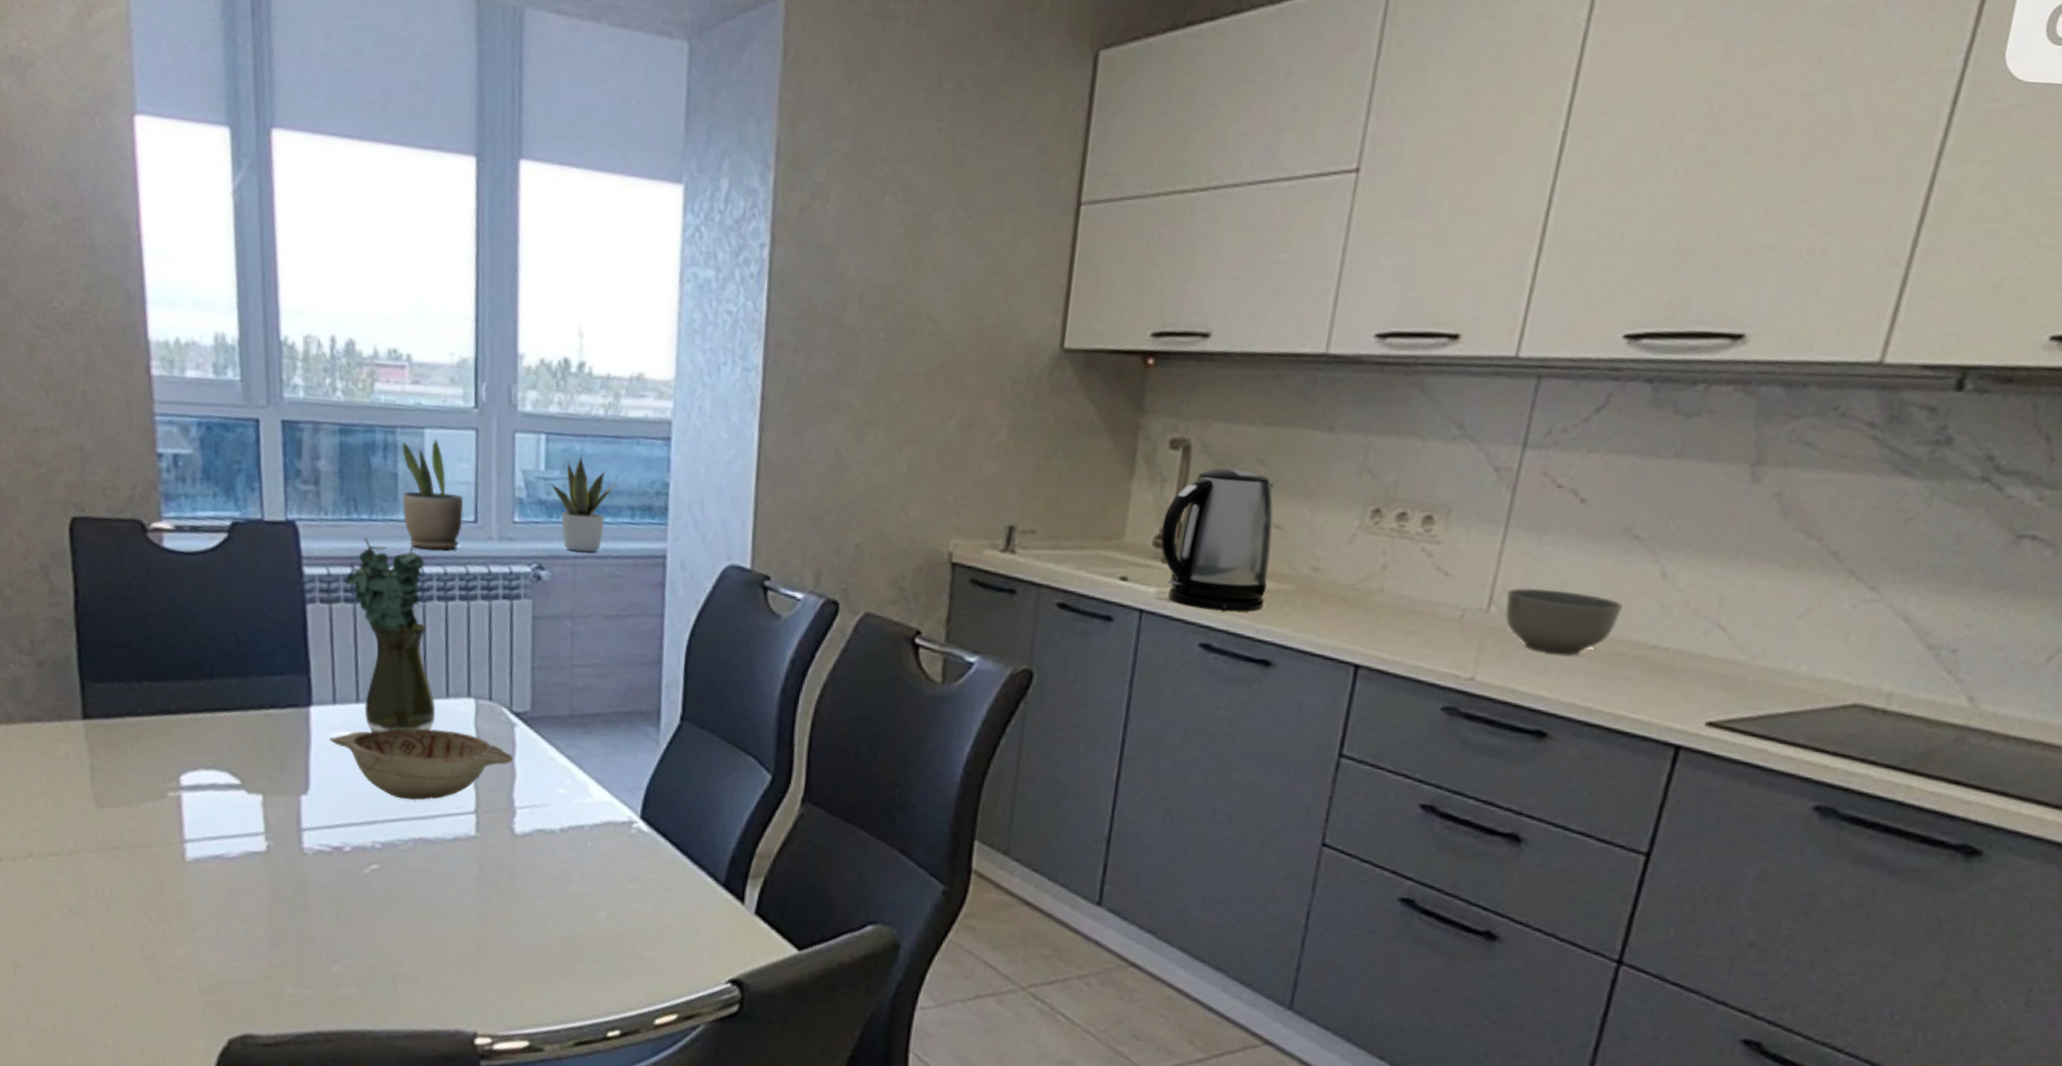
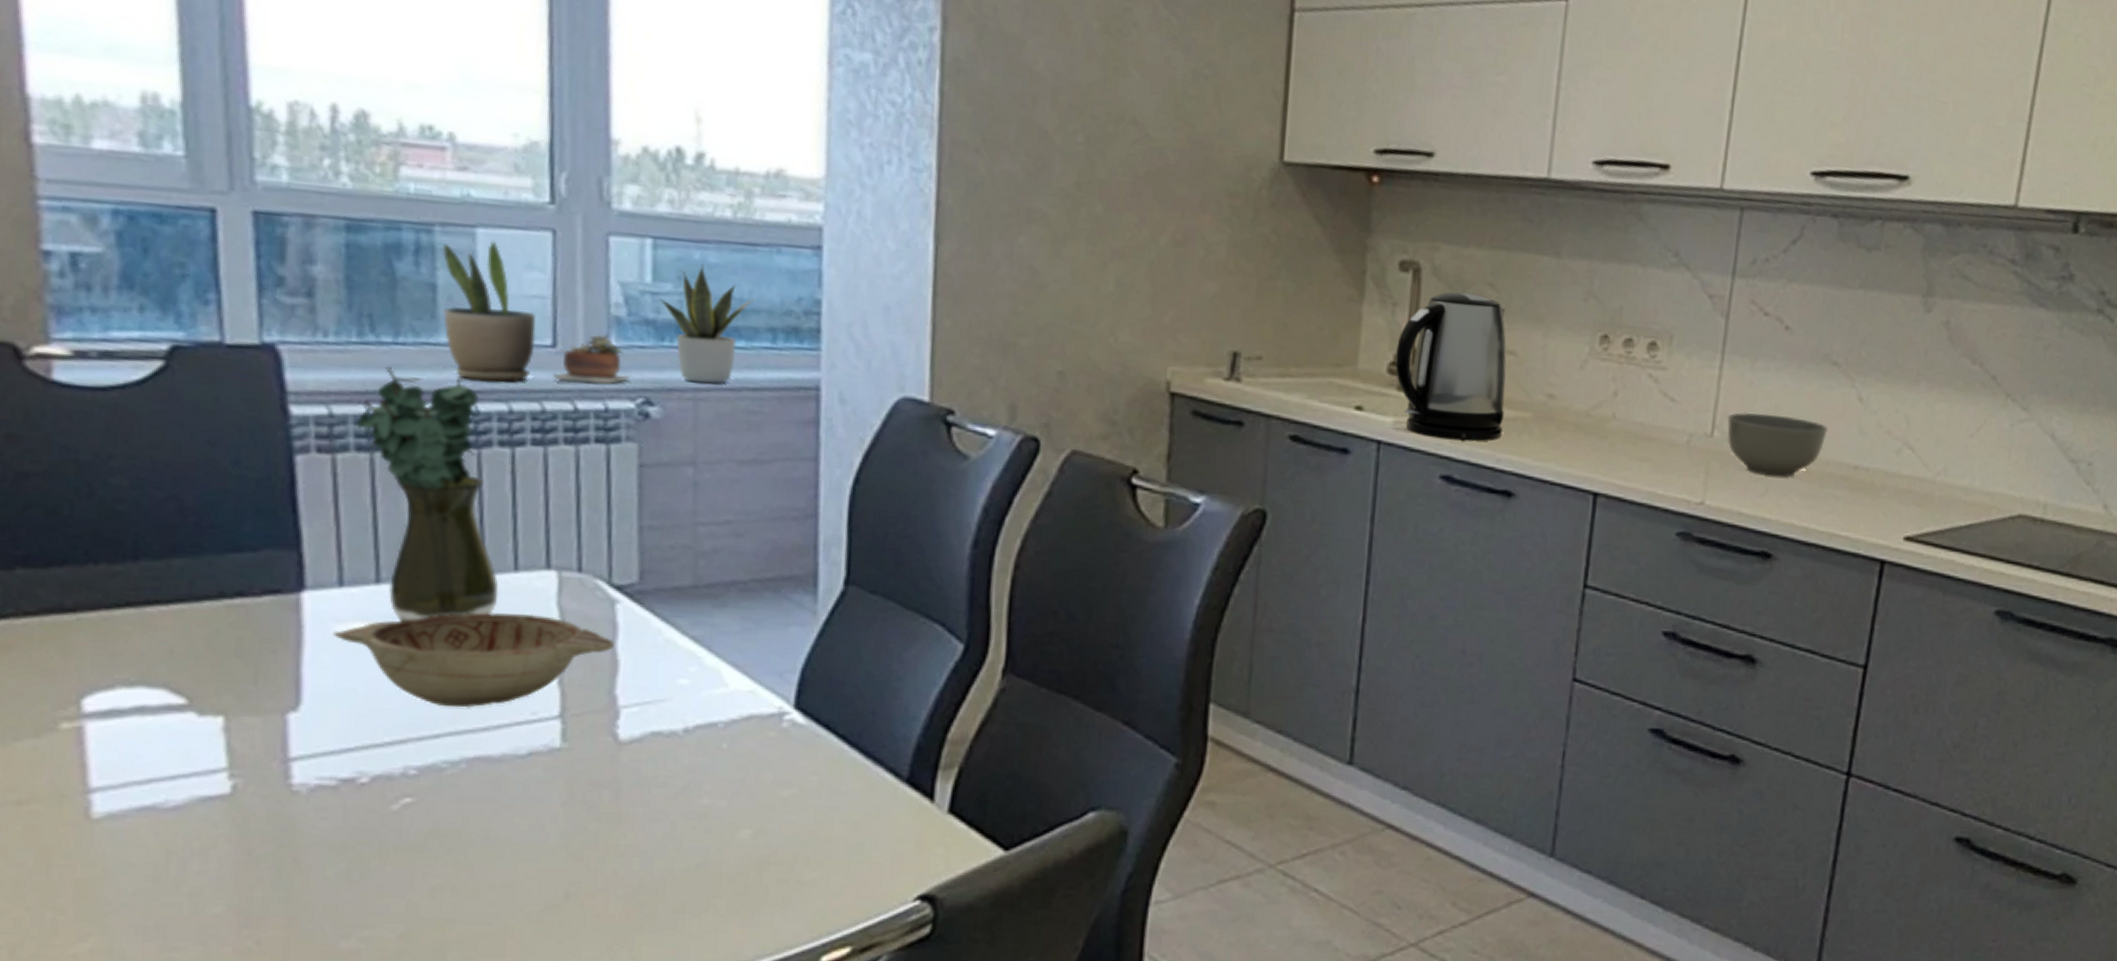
succulent plant: none [475,512,528,552] -> present [553,333,630,384]

